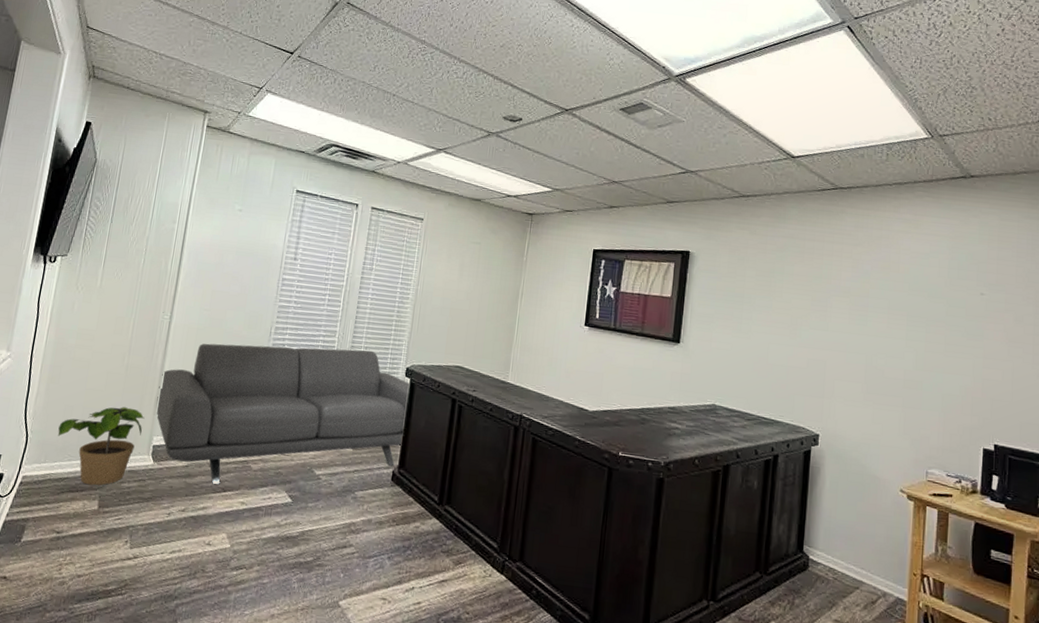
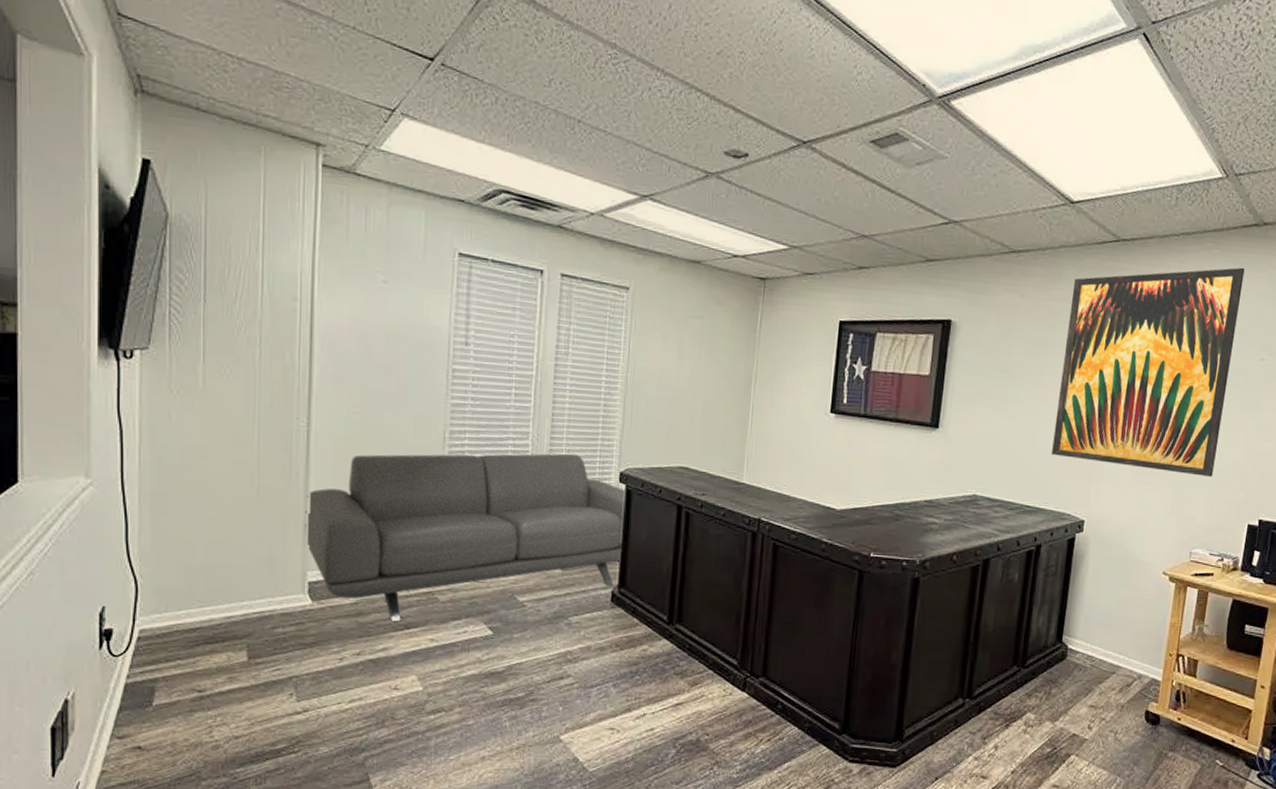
potted plant: present [57,407,145,486] -> none [178,538,292,634]
wall art: none [784,212,957,400] -> present [1052,267,1245,477]

